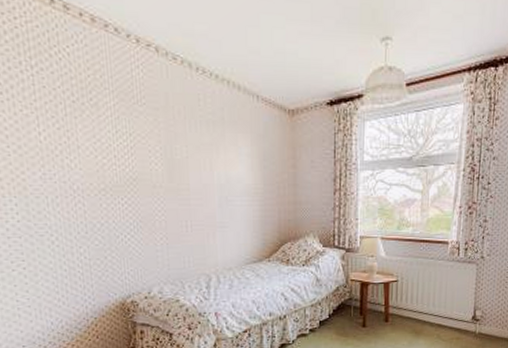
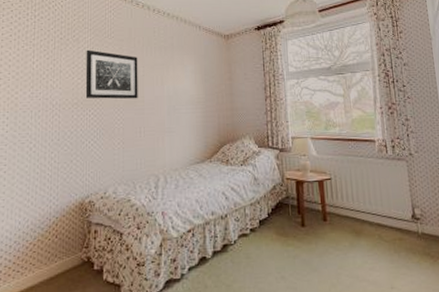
wall art: none [109,119,182,187] -> present [85,49,138,99]

